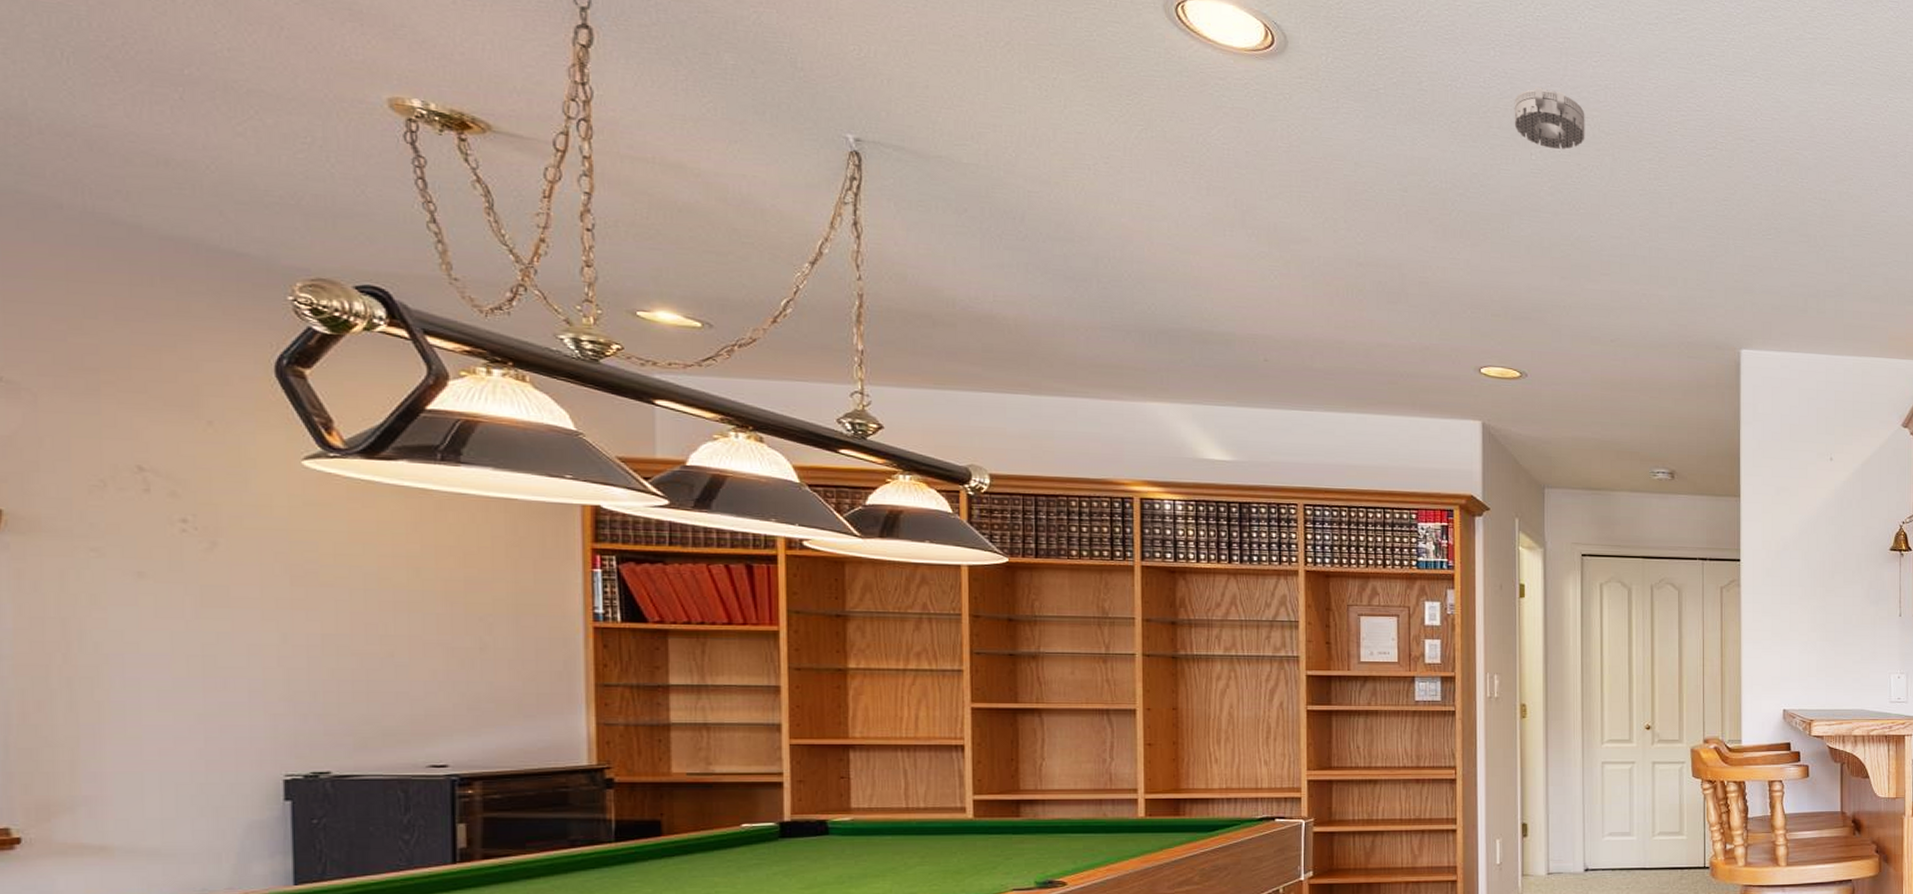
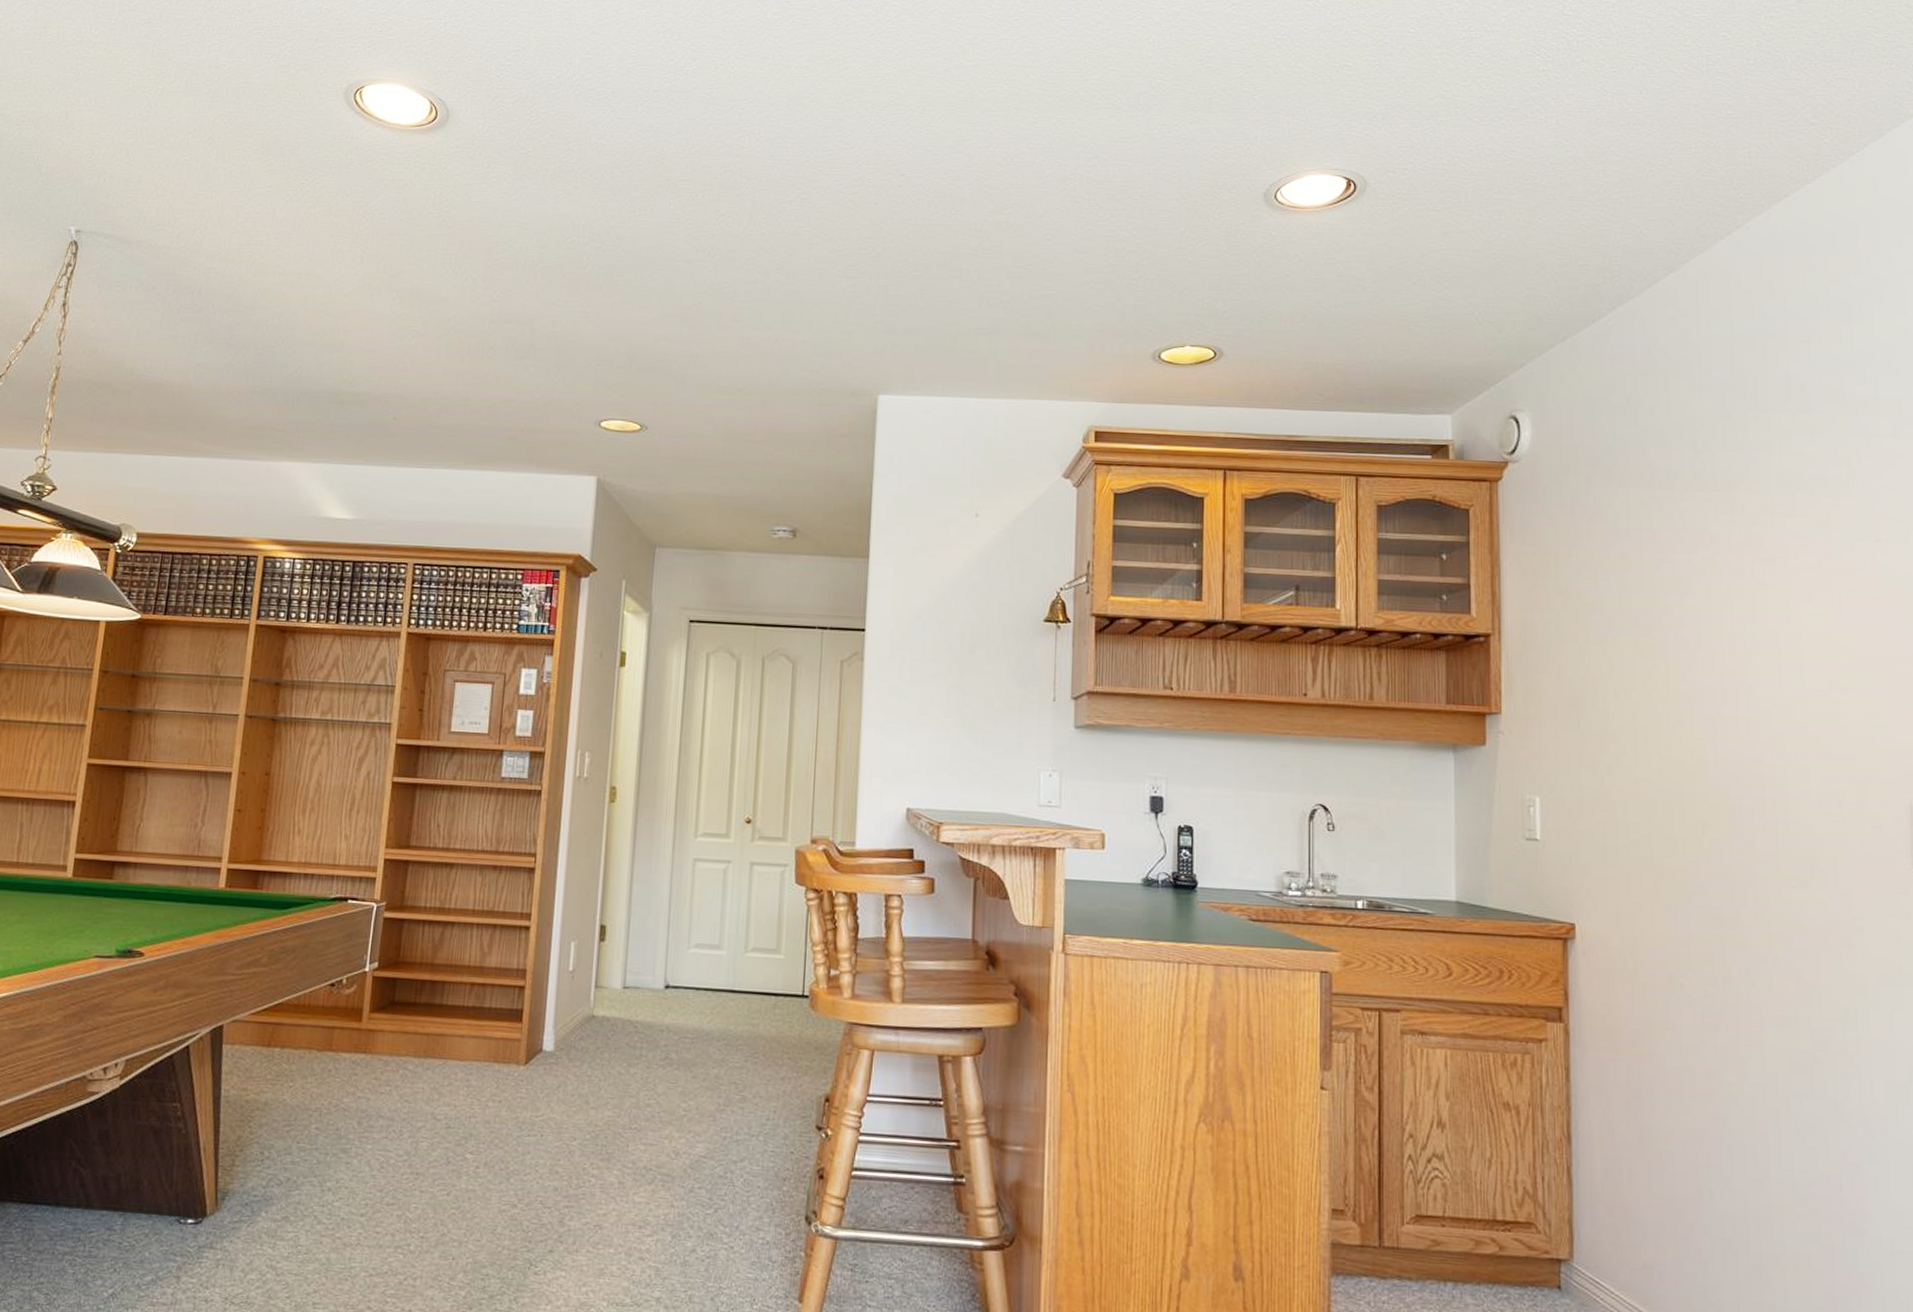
smoke detector: present [1514,86,1585,149] -> none [655,137,728,197]

